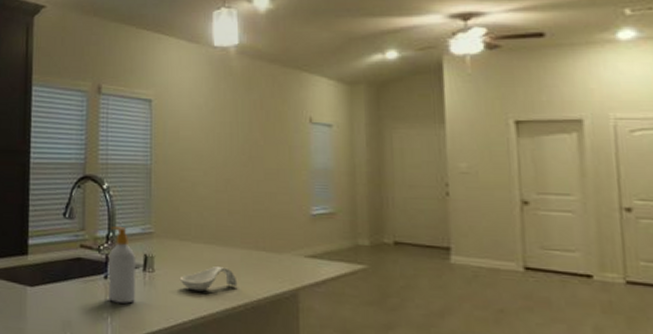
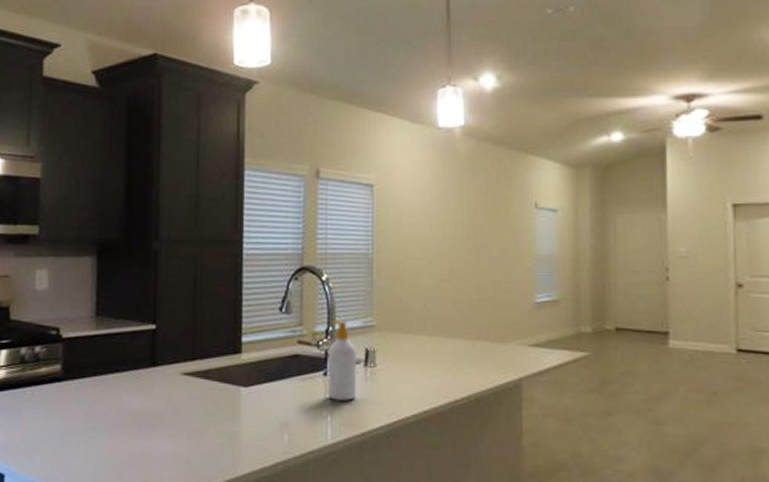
spoon rest: present [179,266,238,292] -> none [402,359,461,385]

